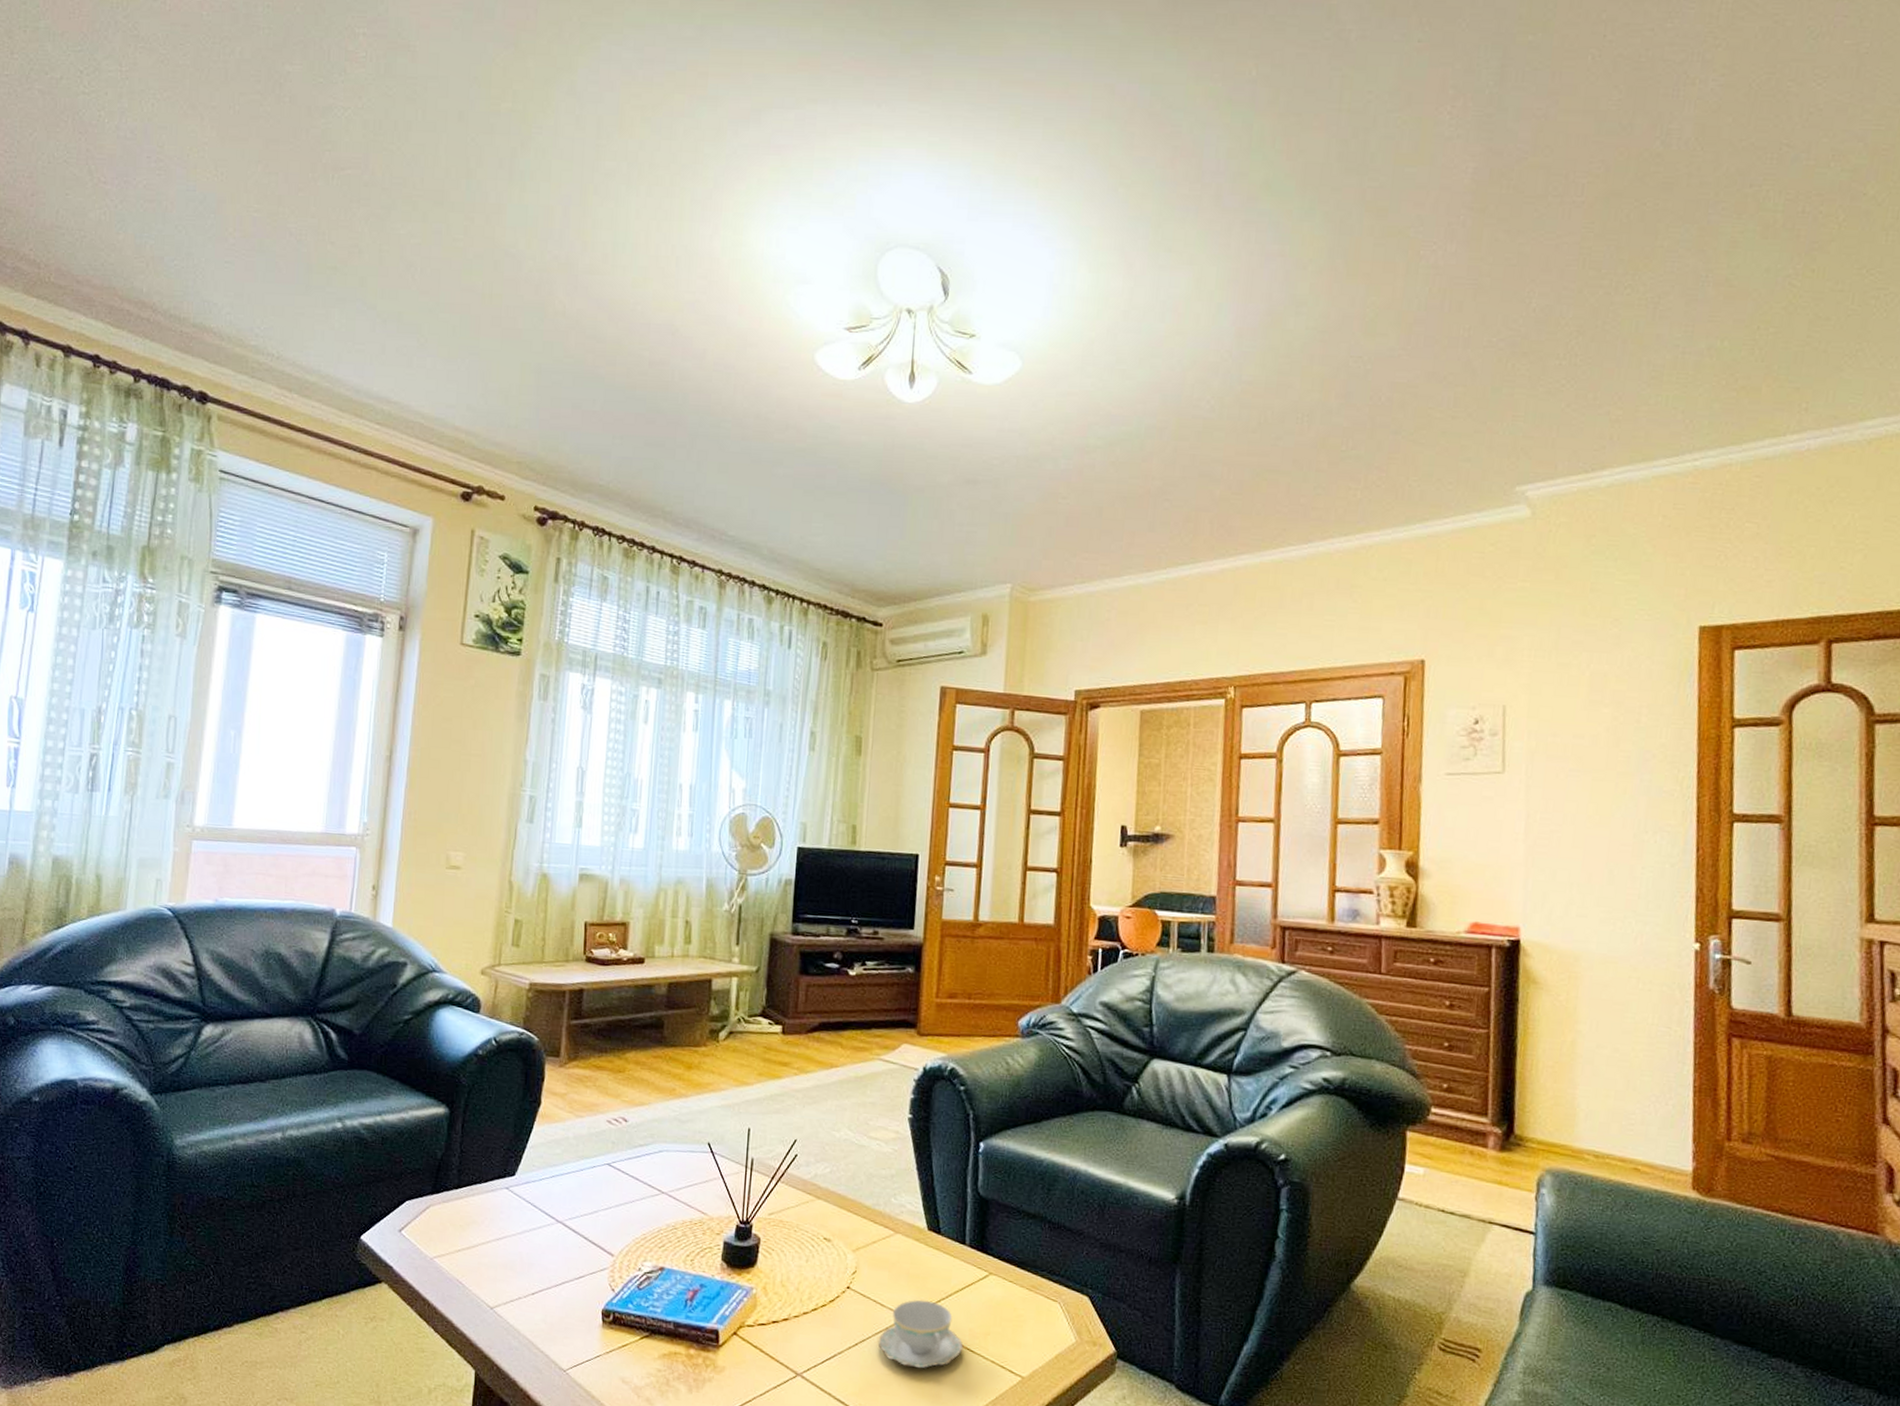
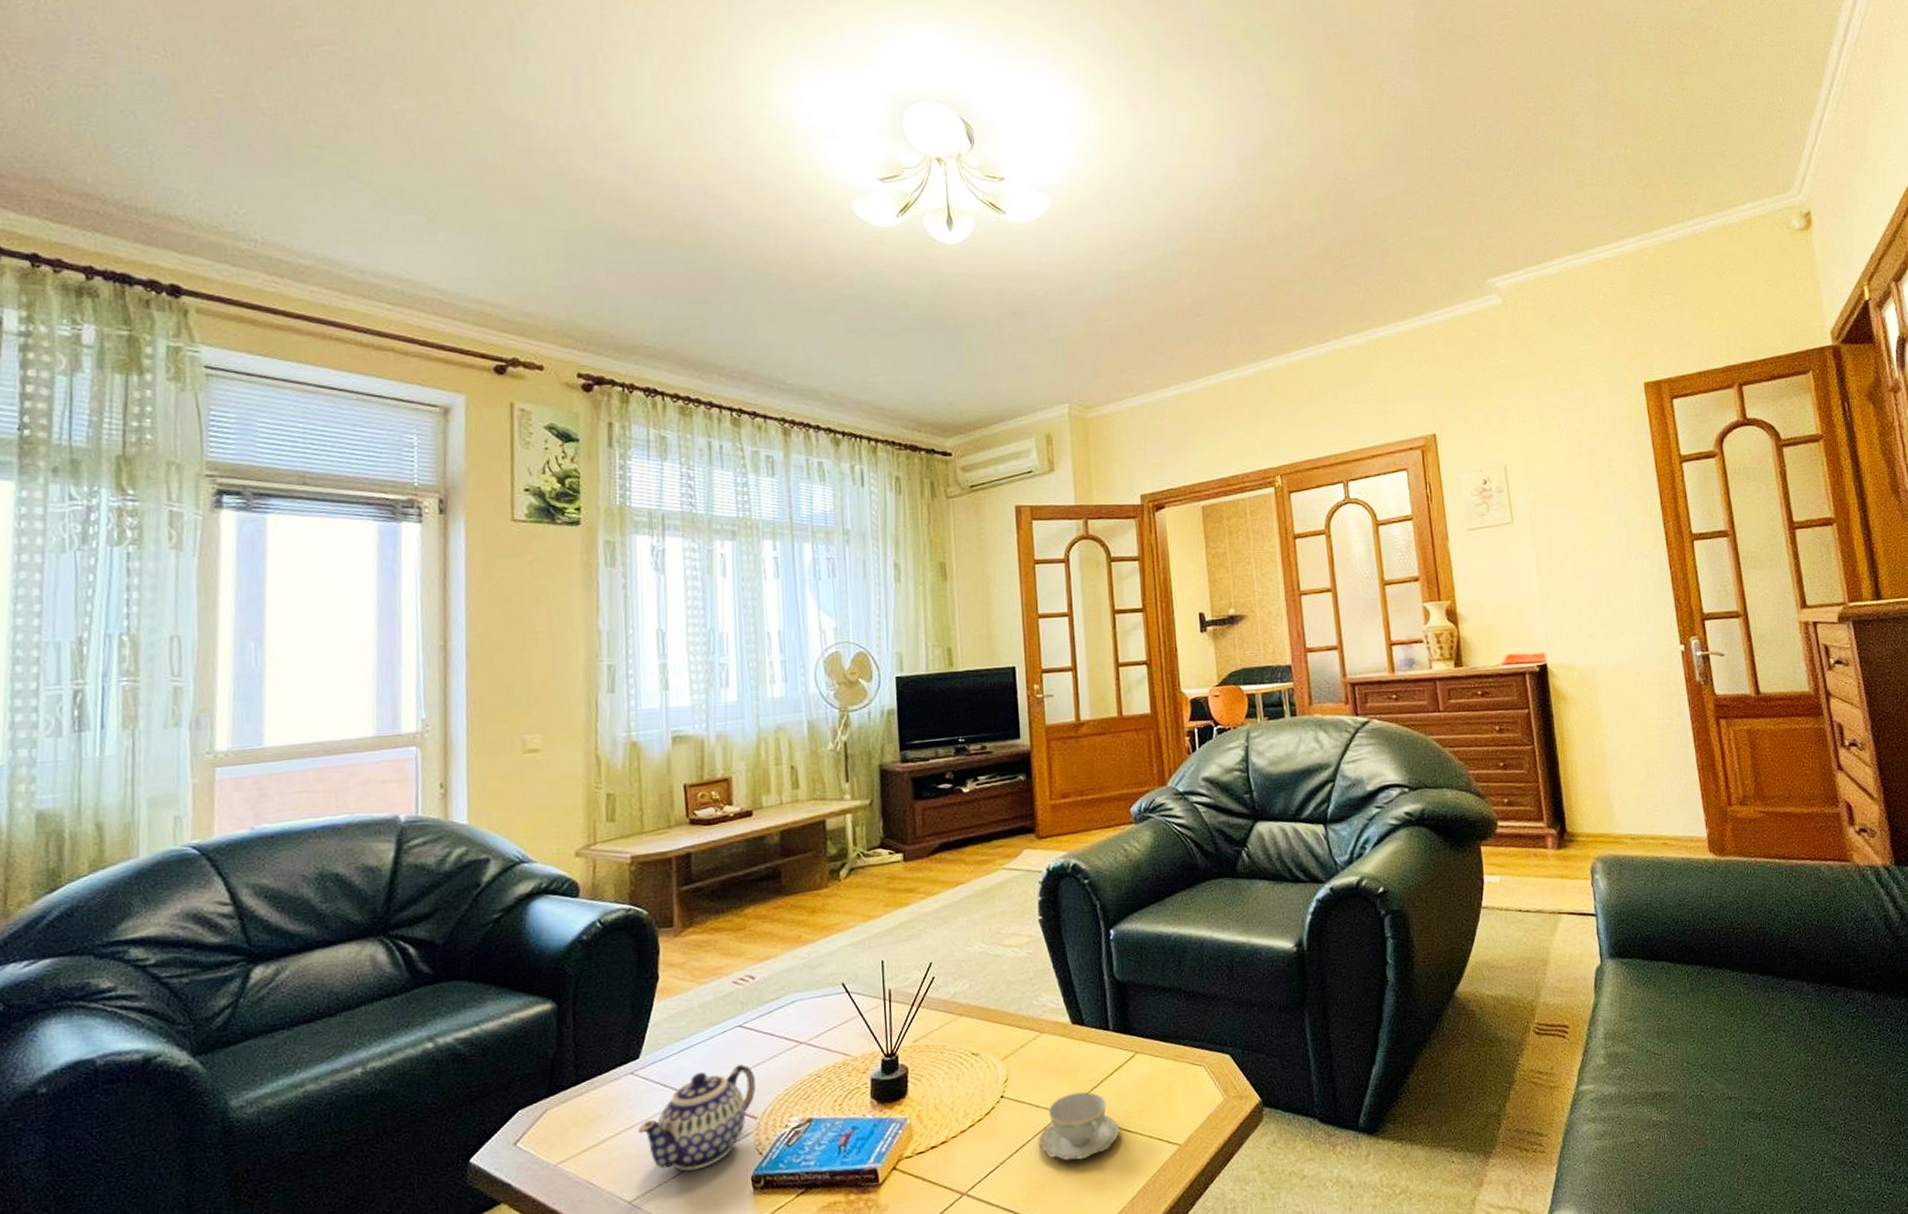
teapot: none [506,1200,616,1292] -> present [638,1063,756,1171]

